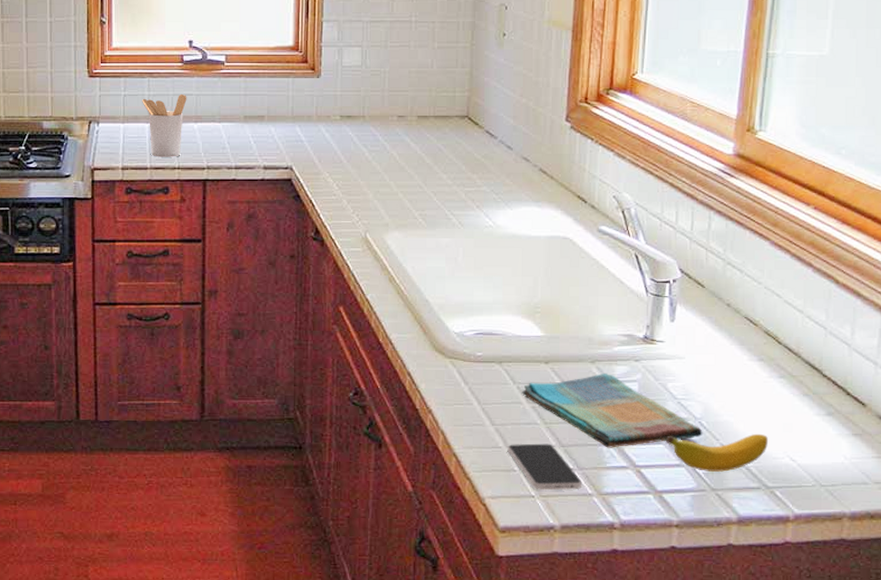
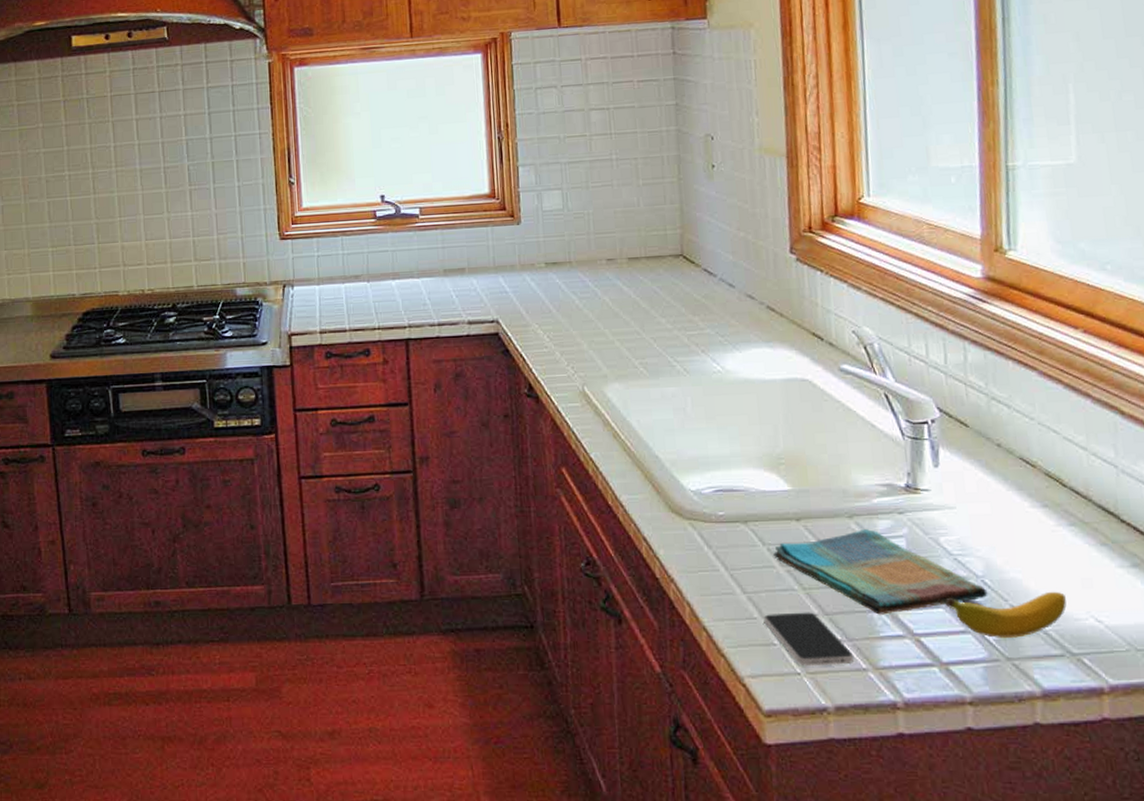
utensil holder: present [142,93,187,157] -> none [336,250,383,319]

